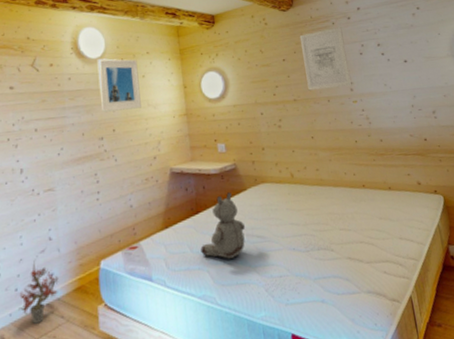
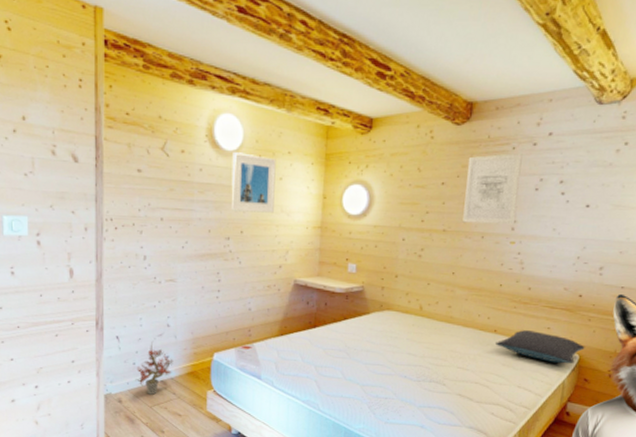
stuffed bear: present [200,191,246,259] -> none [312,312,361,374]
pillow: none [367,179,446,208] -> present [496,330,585,364]

